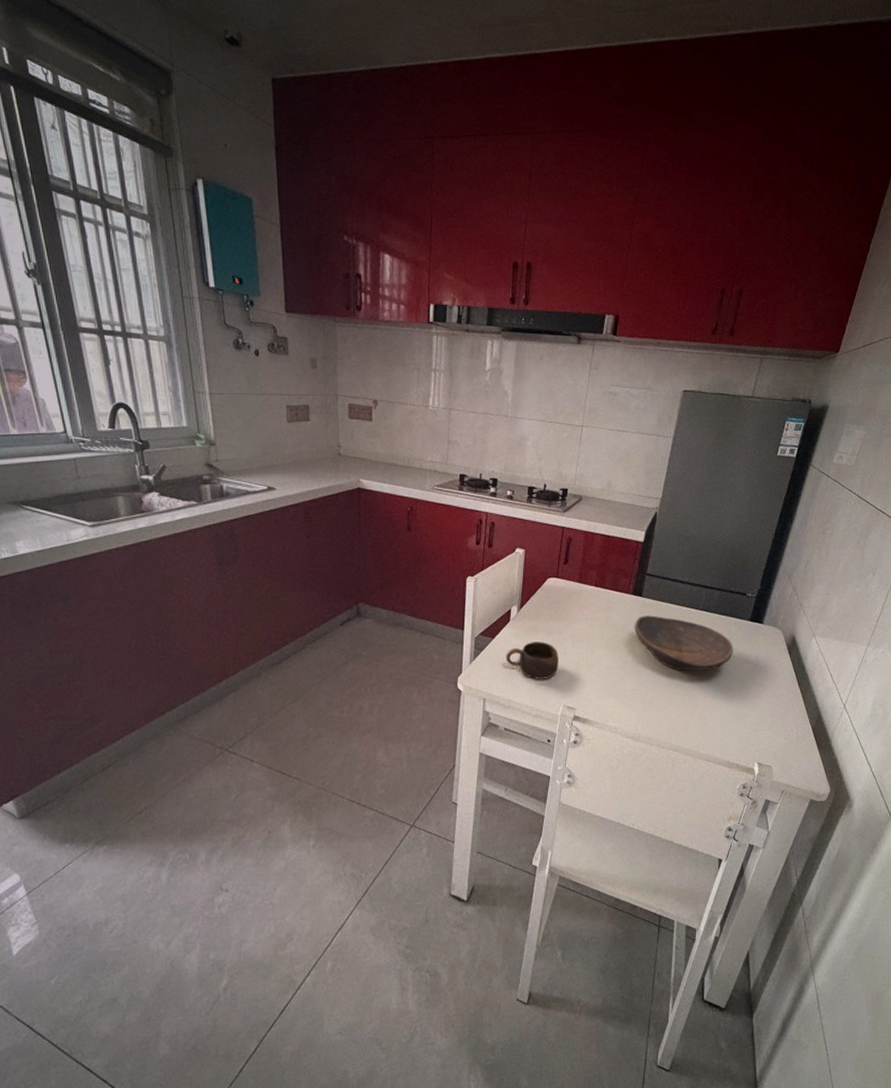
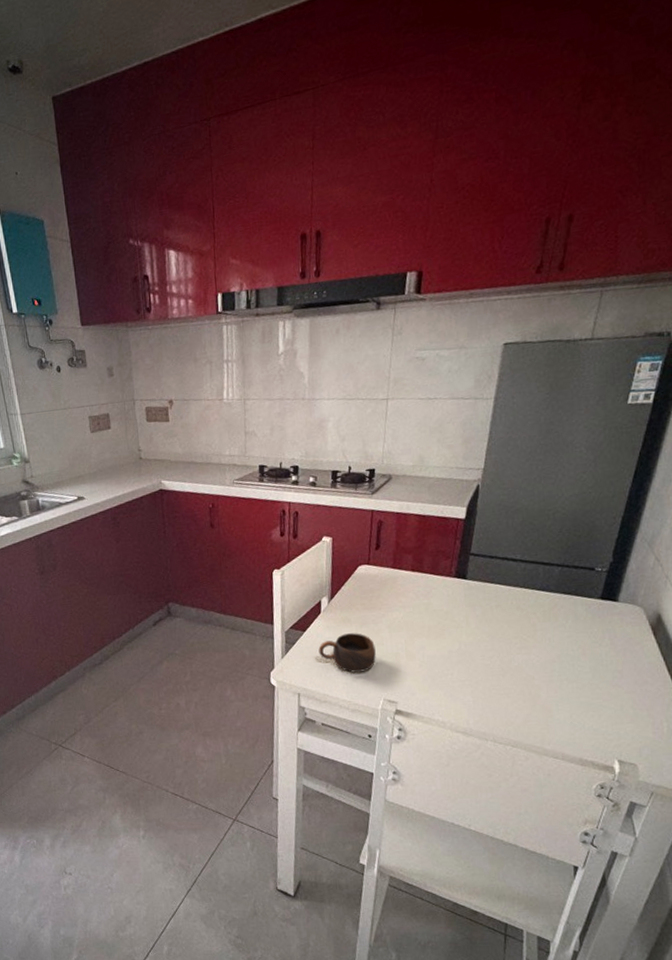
decorative bowl: present [634,615,734,671] -> none [459,599,582,659]

